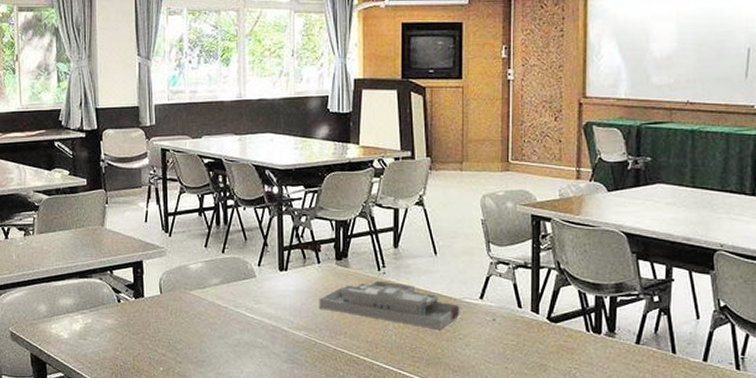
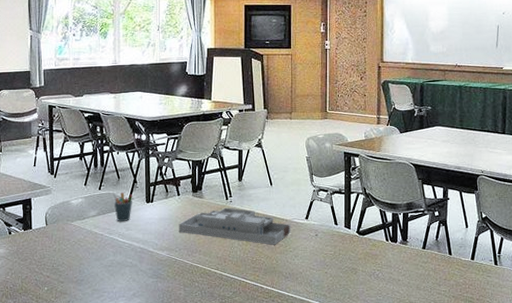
pen holder: none [240,256,264,292] -> present [113,192,133,221]

